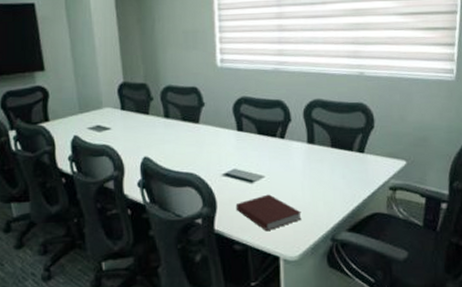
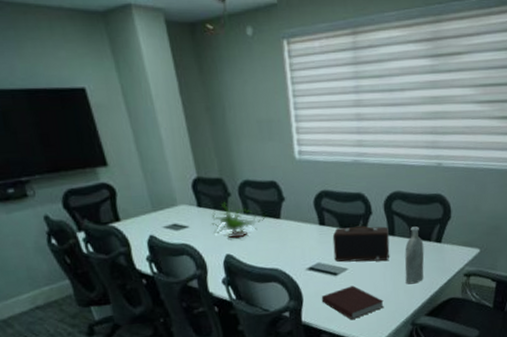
plant: none [132,106,185,141] -> present [211,202,266,239]
speaker: none [250,132,309,170] -> present [332,225,390,262]
bottle: none [324,135,346,196] -> present [405,226,424,285]

